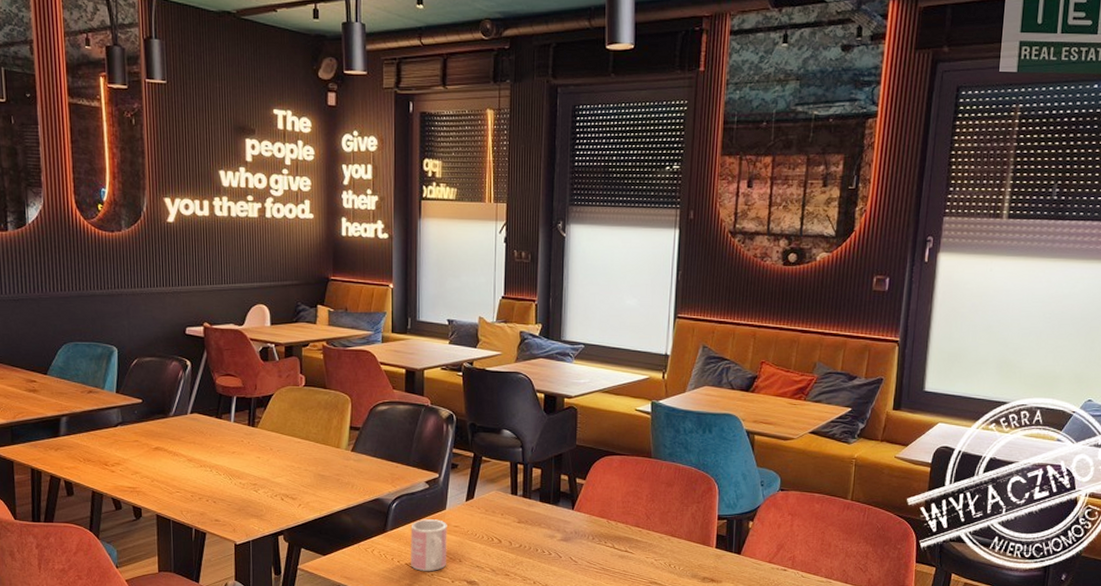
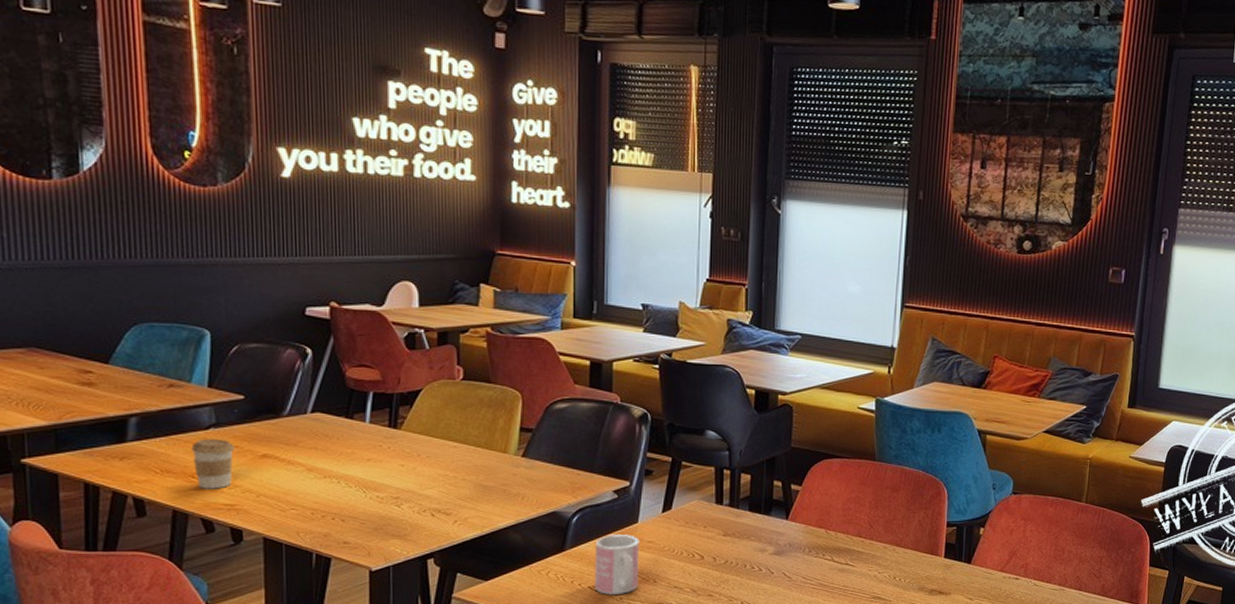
coffee cup: none [104,435,136,475] -> present [191,439,235,489]

